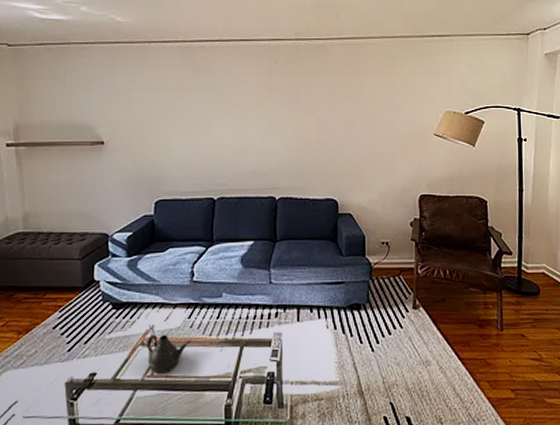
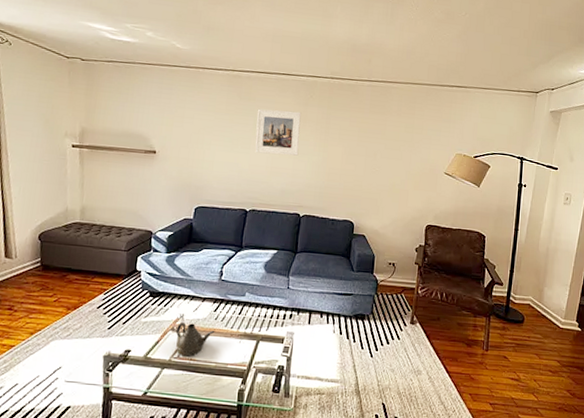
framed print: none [215,81,267,132] -> present [255,108,302,156]

